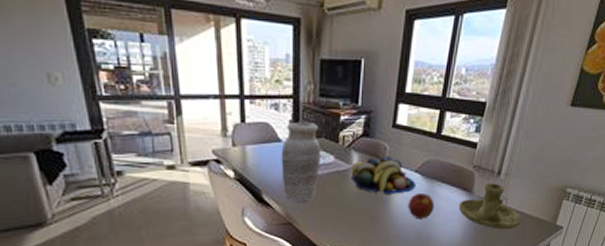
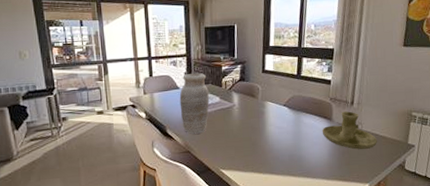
fruit bowl: present [351,156,416,194] -> none [233,94,285,125]
apple: present [408,194,435,220] -> none [280,123,302,144]

